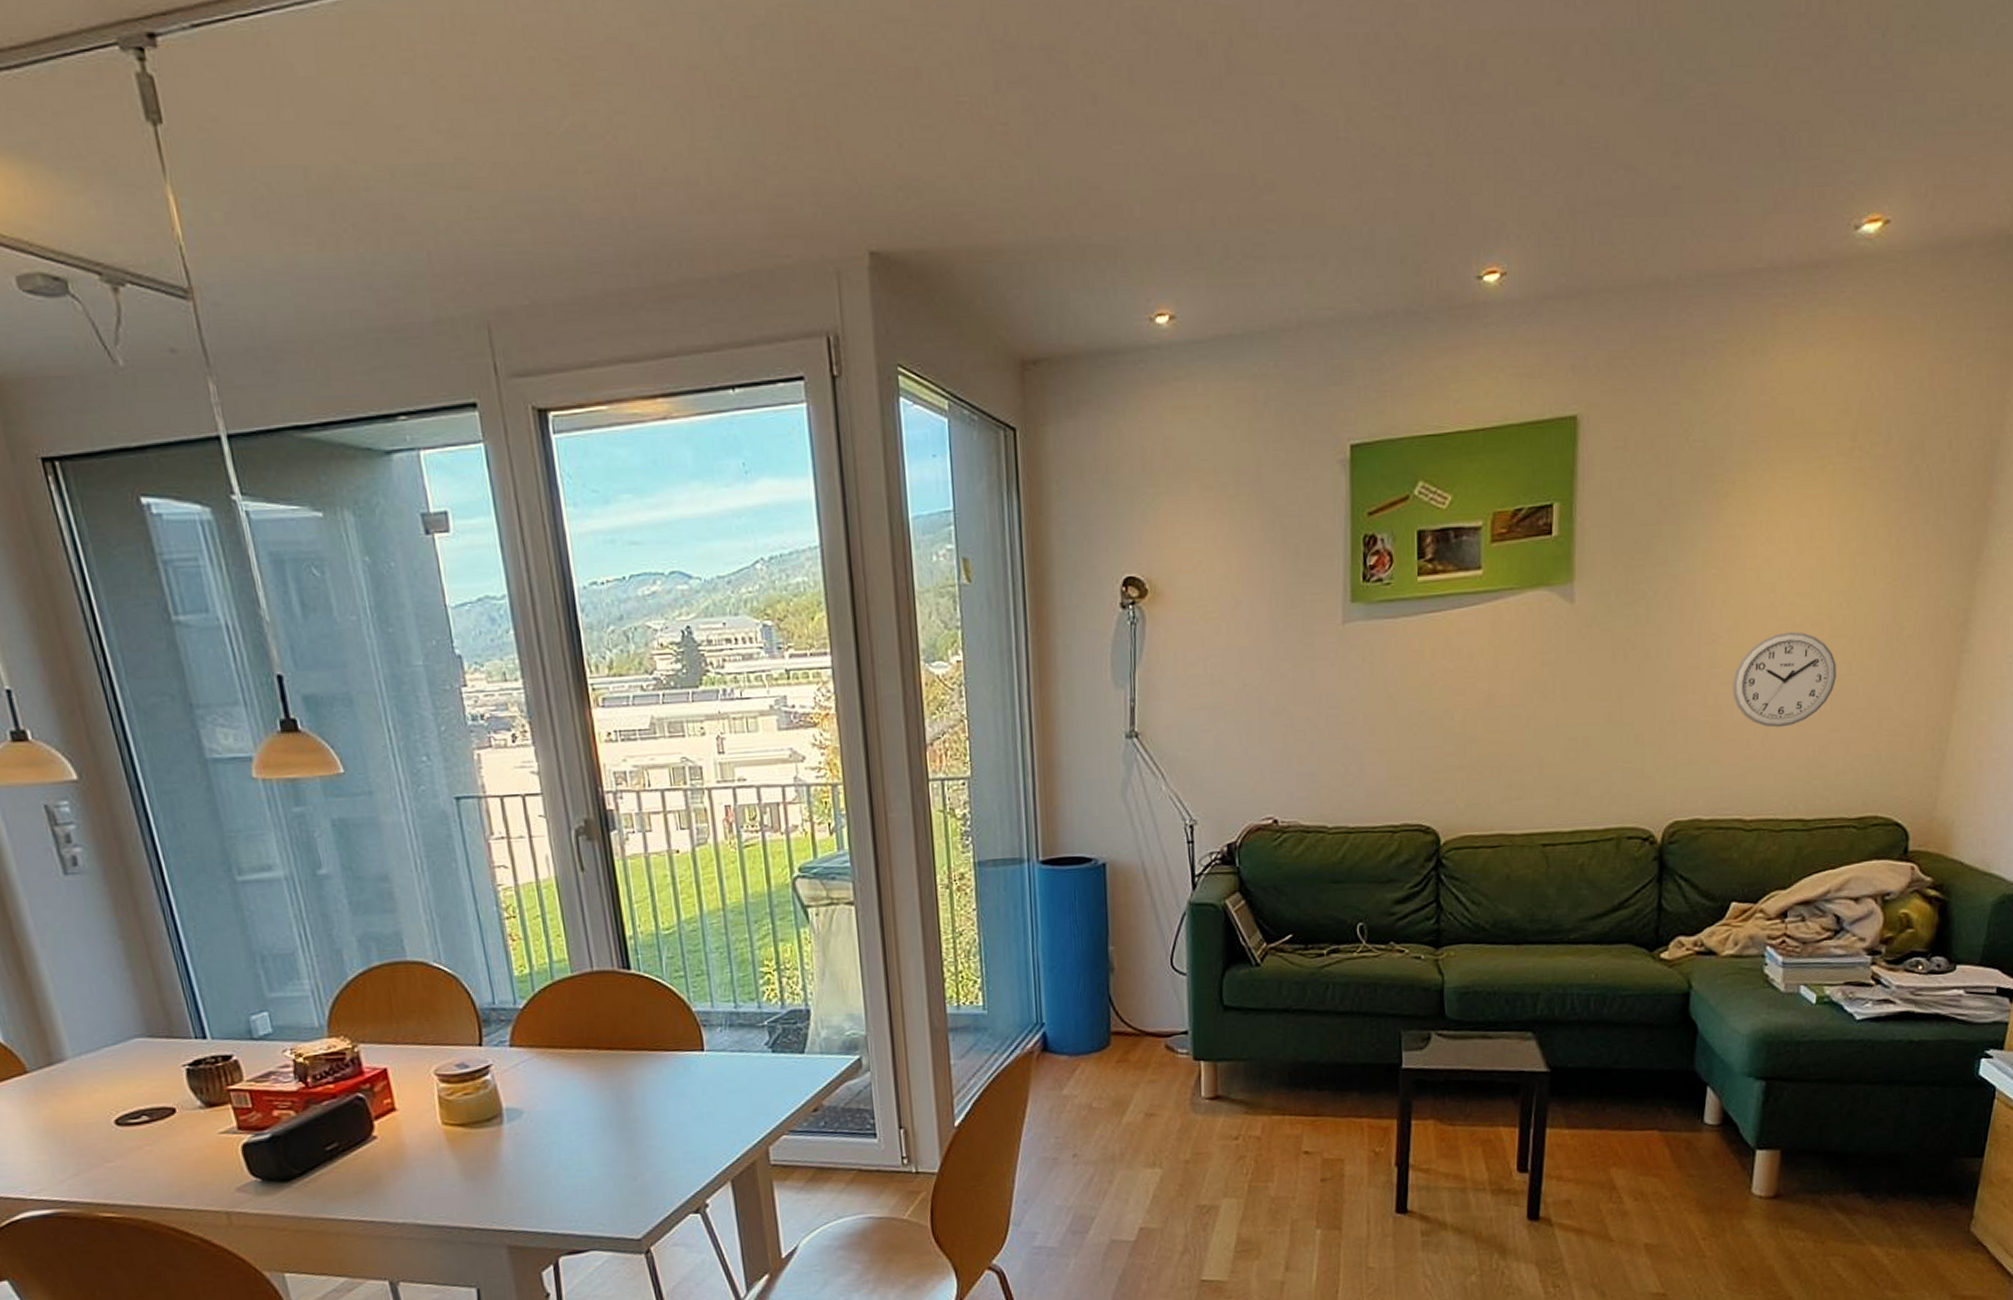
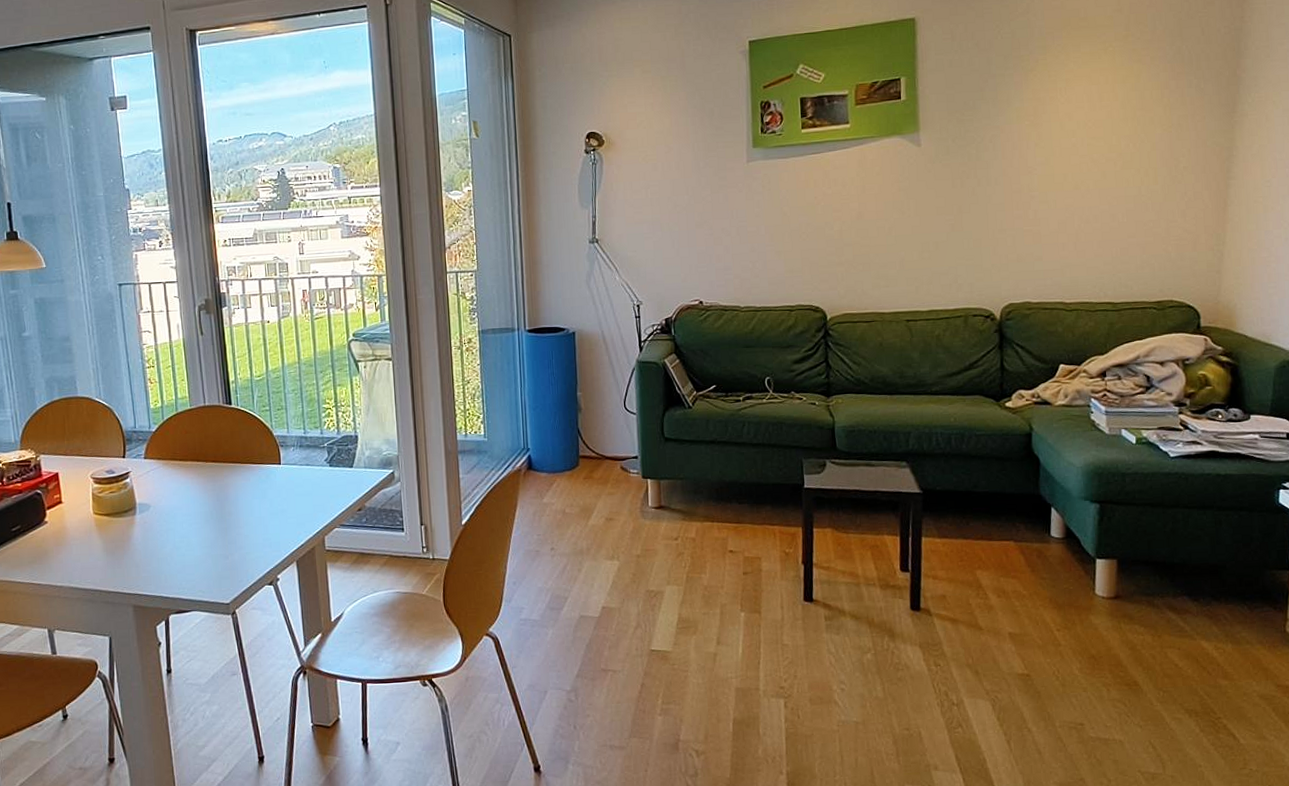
wall clock: present [1732,631,1837,728] -> none [1047,165,1130,235]

